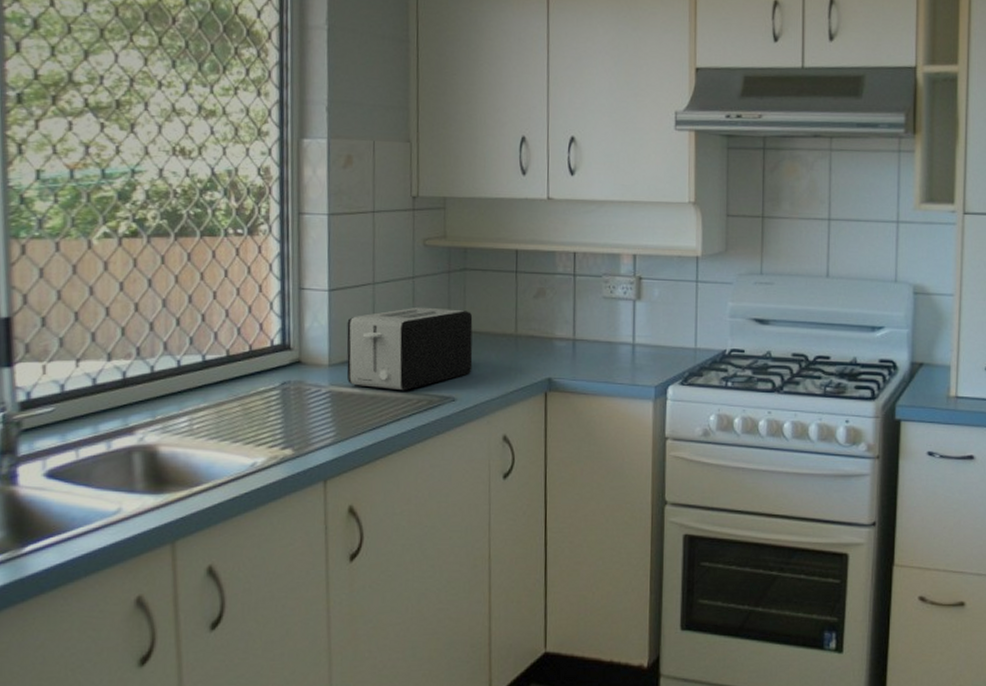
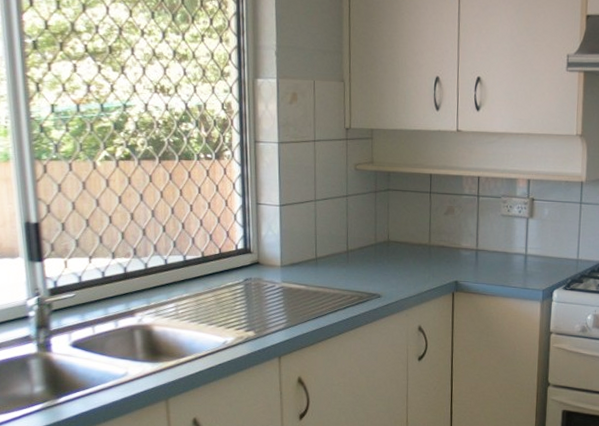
toaster: present [346,307,473,390] -> none [294,220,395,288]

